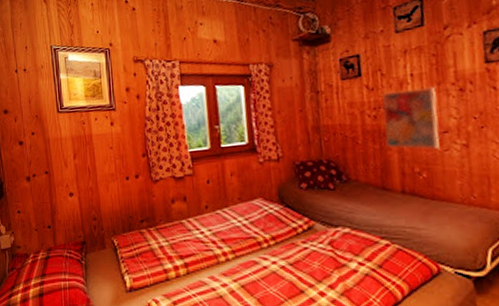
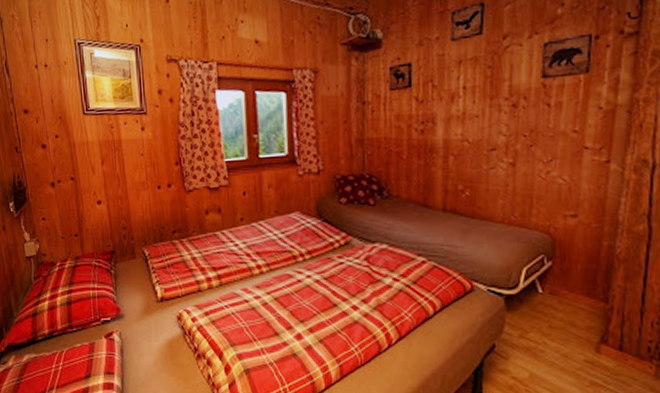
wall art: present [382,87,440,150] -> none [430,101,487,167]

